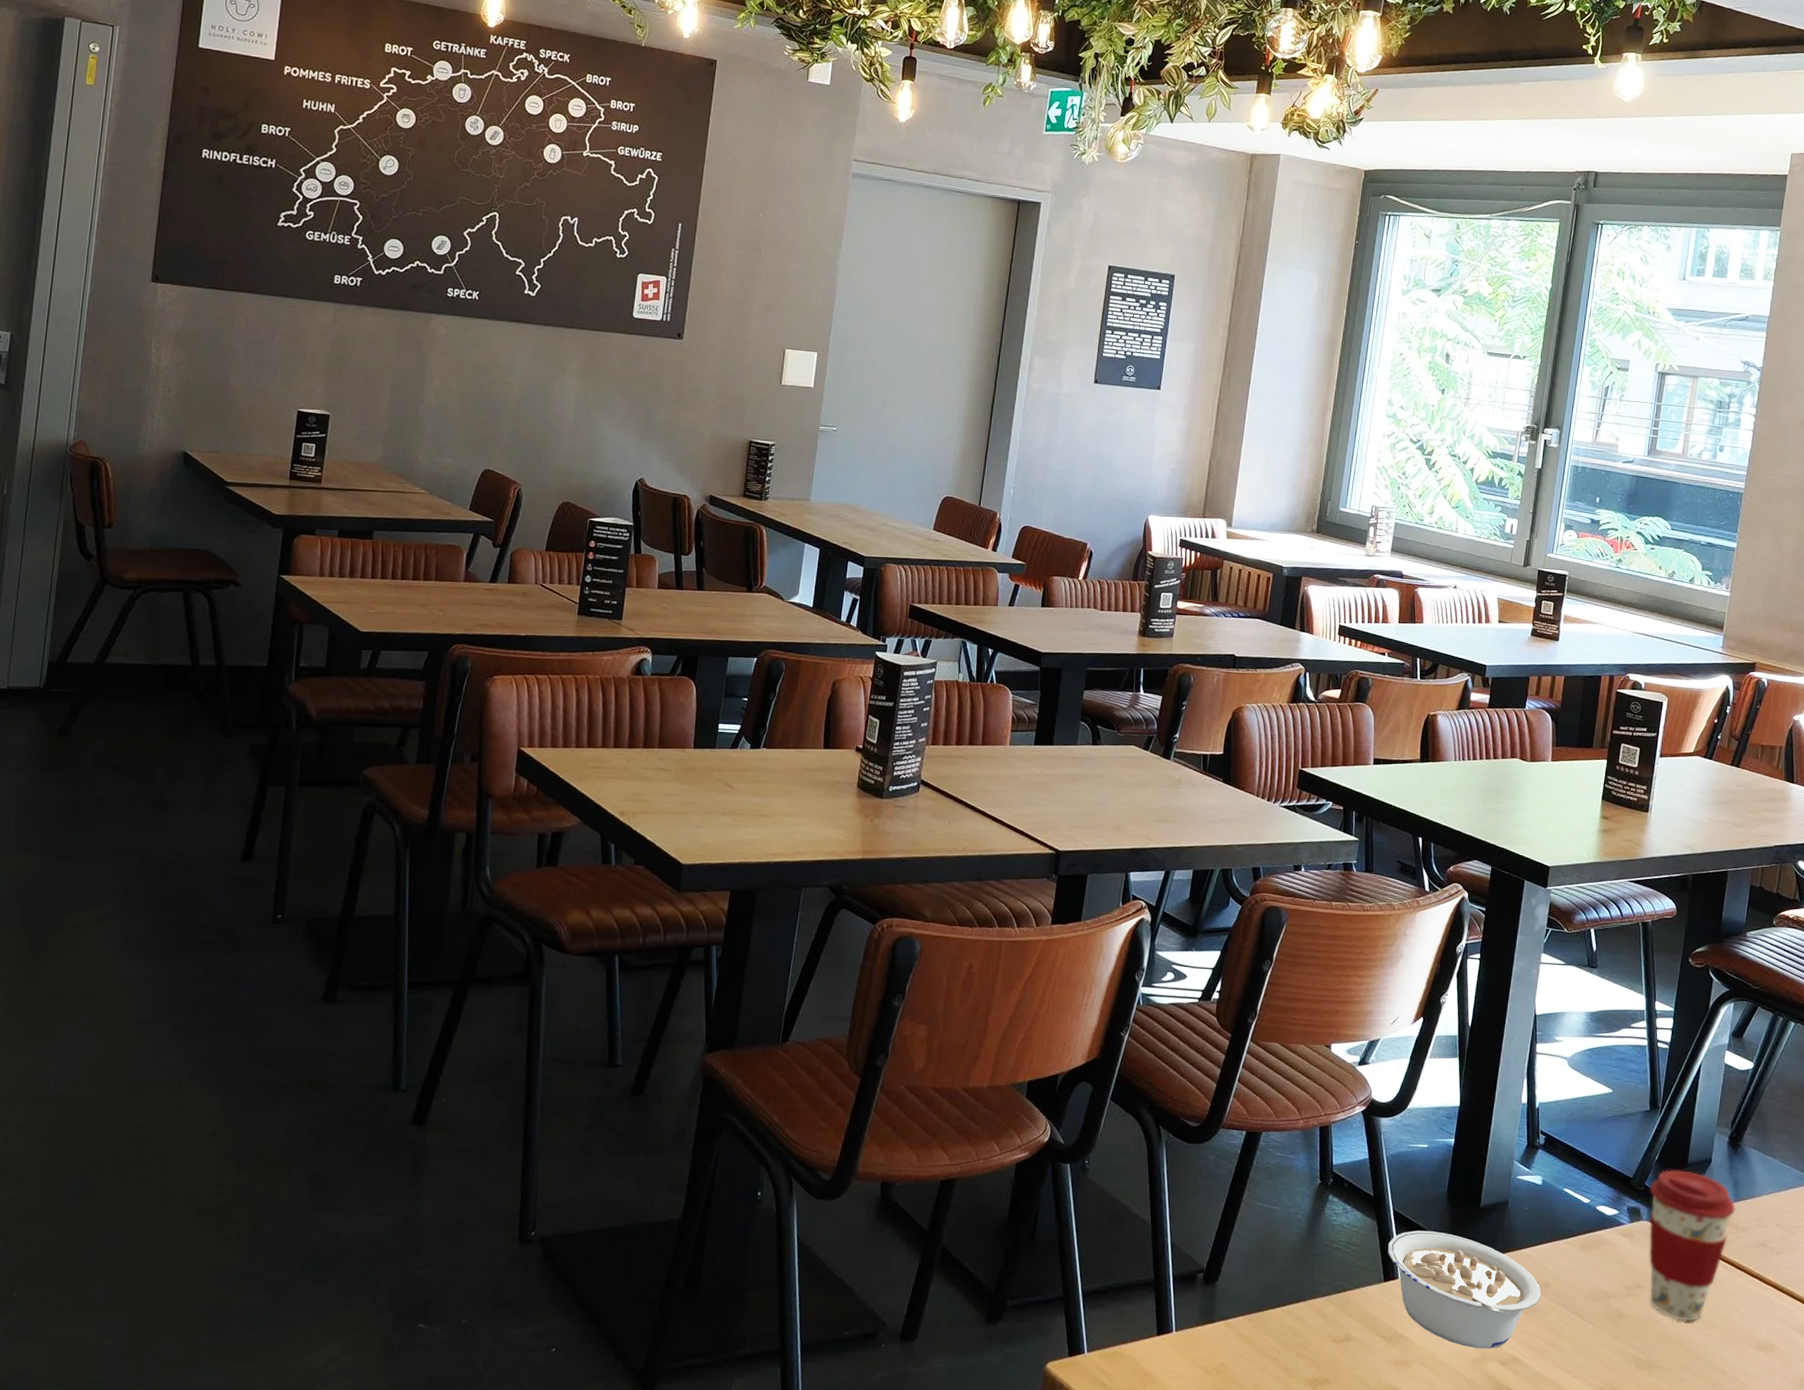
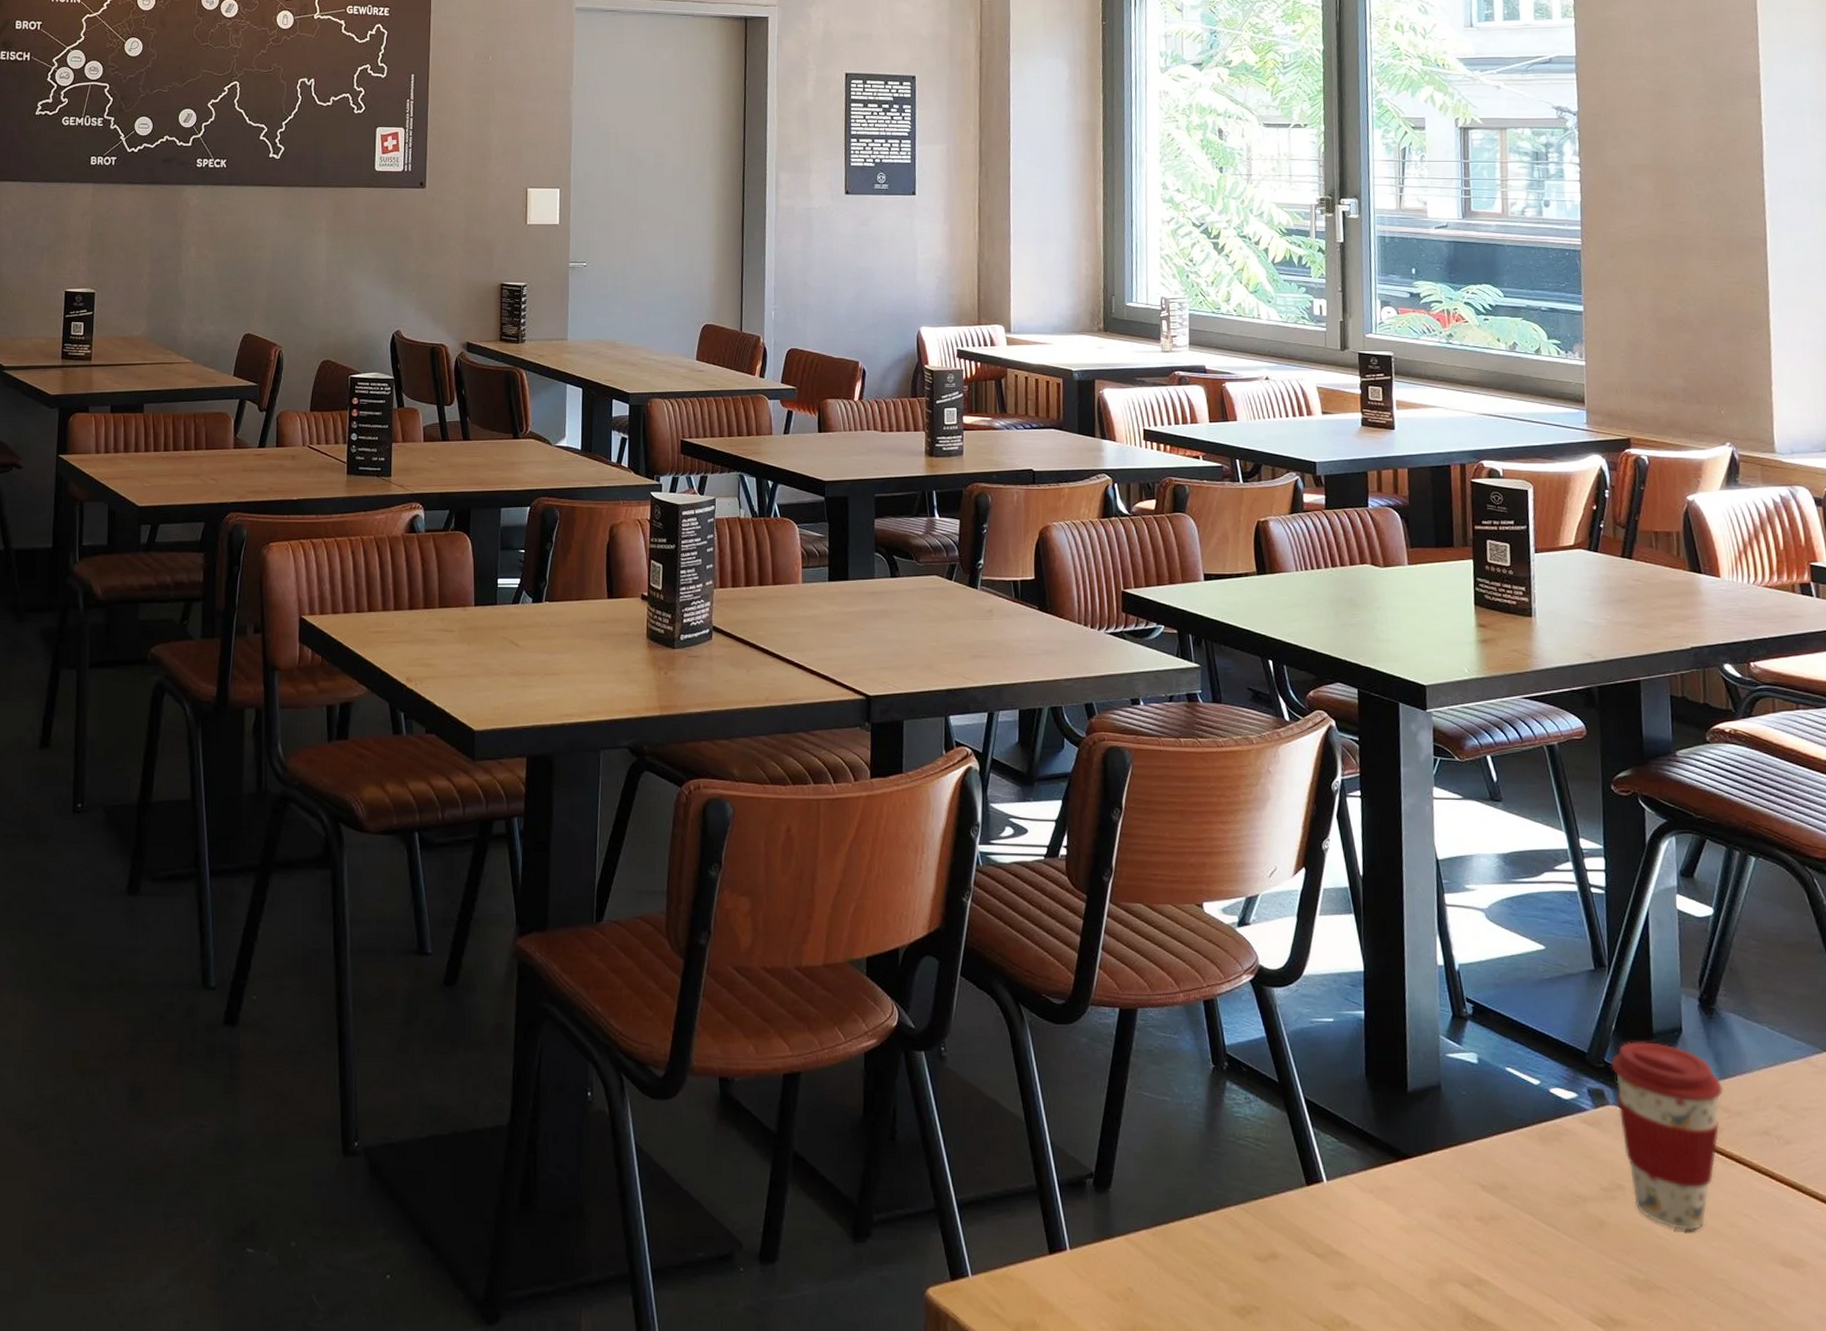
legume: present [1387,1230,1541,1349] -> none [1304,1122,1499,1268]

